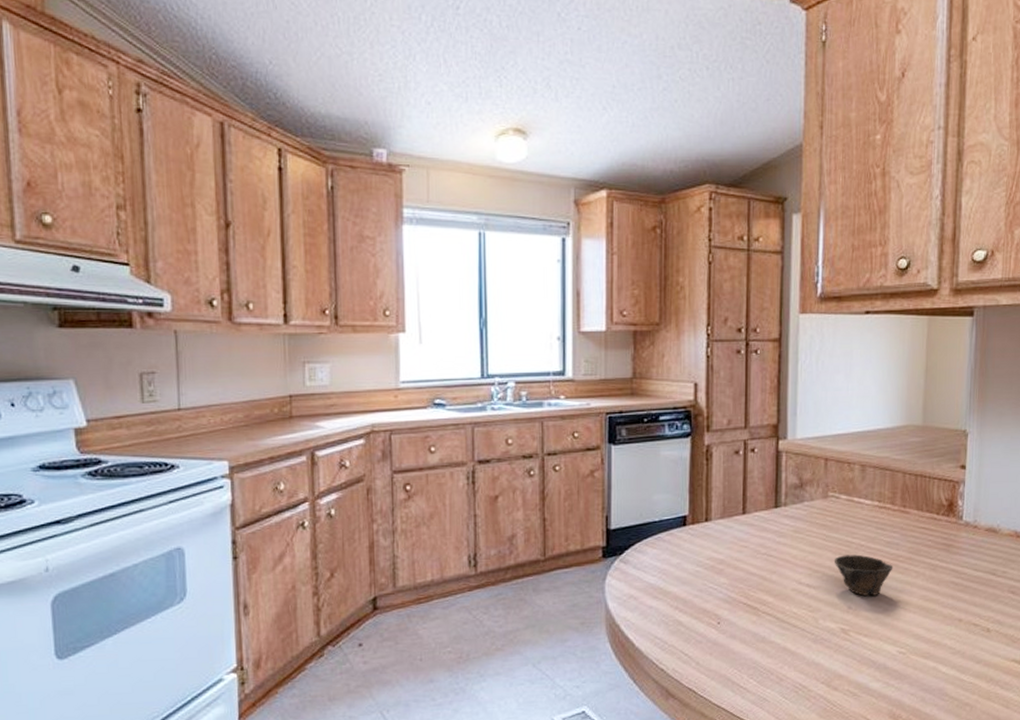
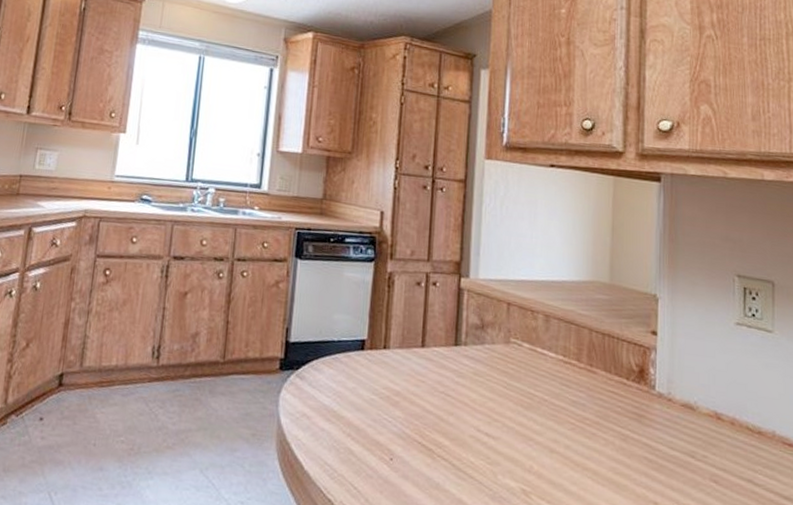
cup: present [834,554,893,596] -> none [515,407,580,459]

